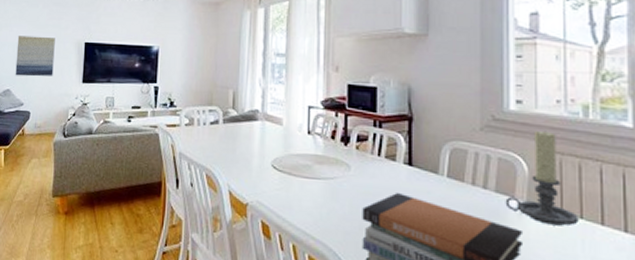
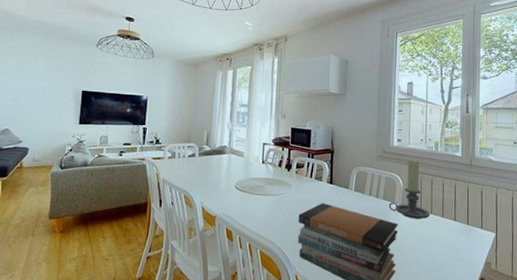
wall art: present [15,36,55,77] -> none [14,83,54,118]

